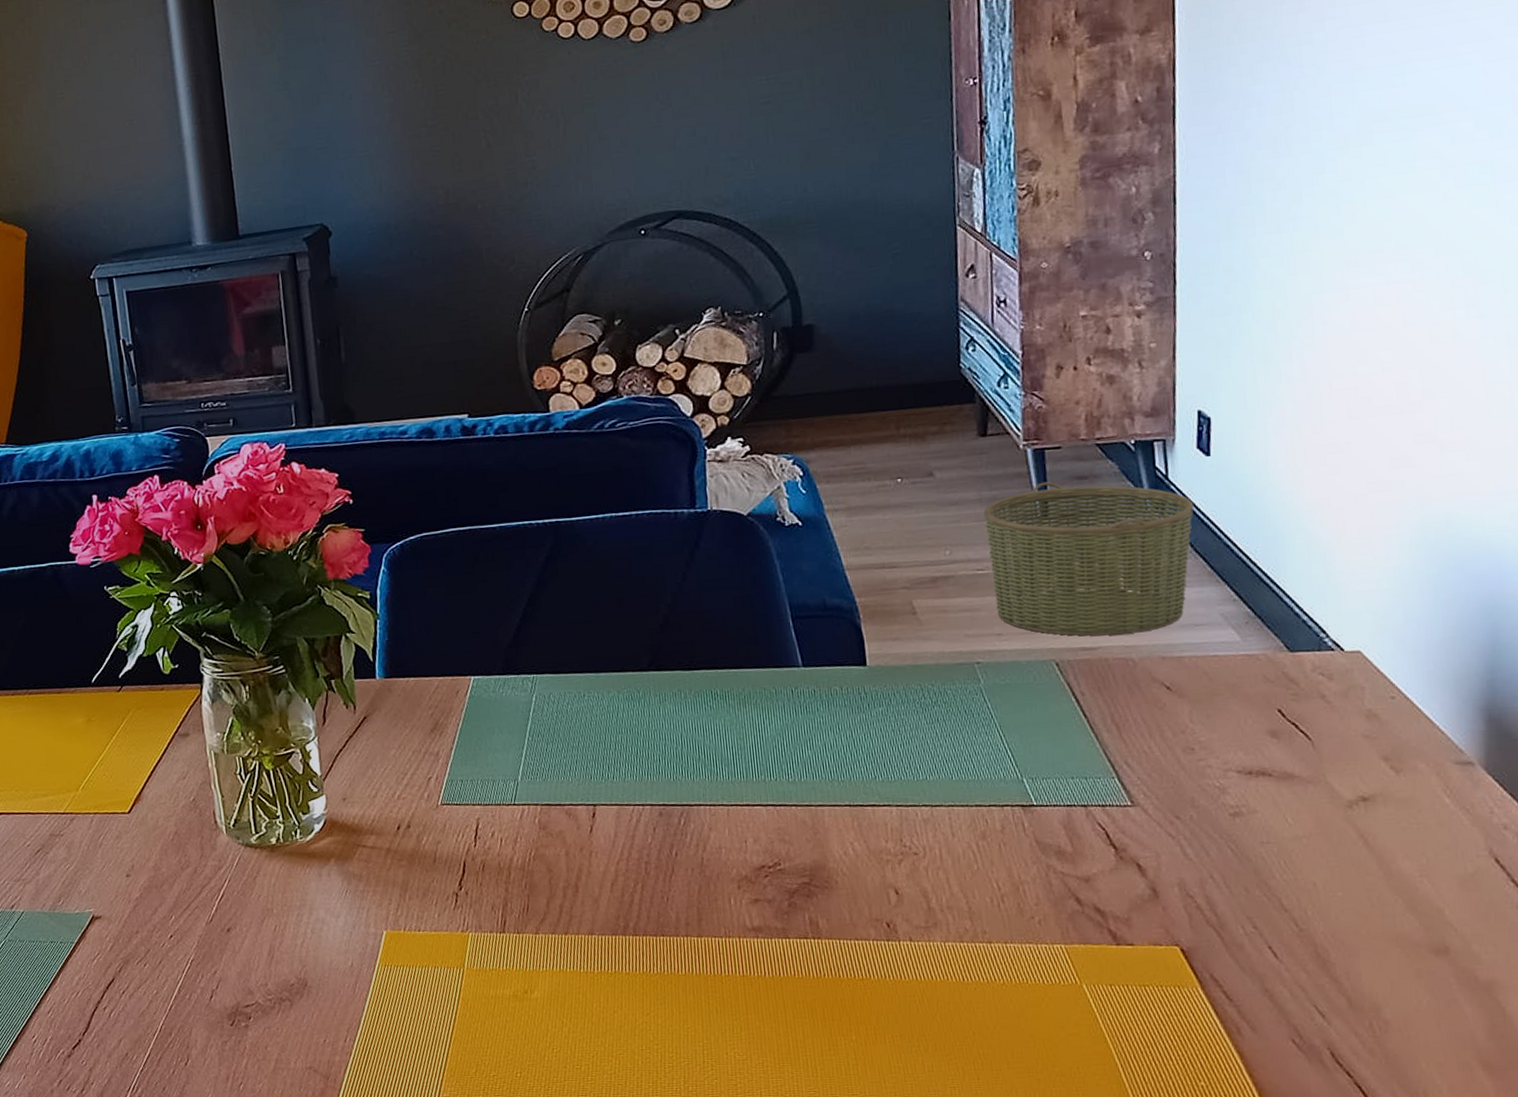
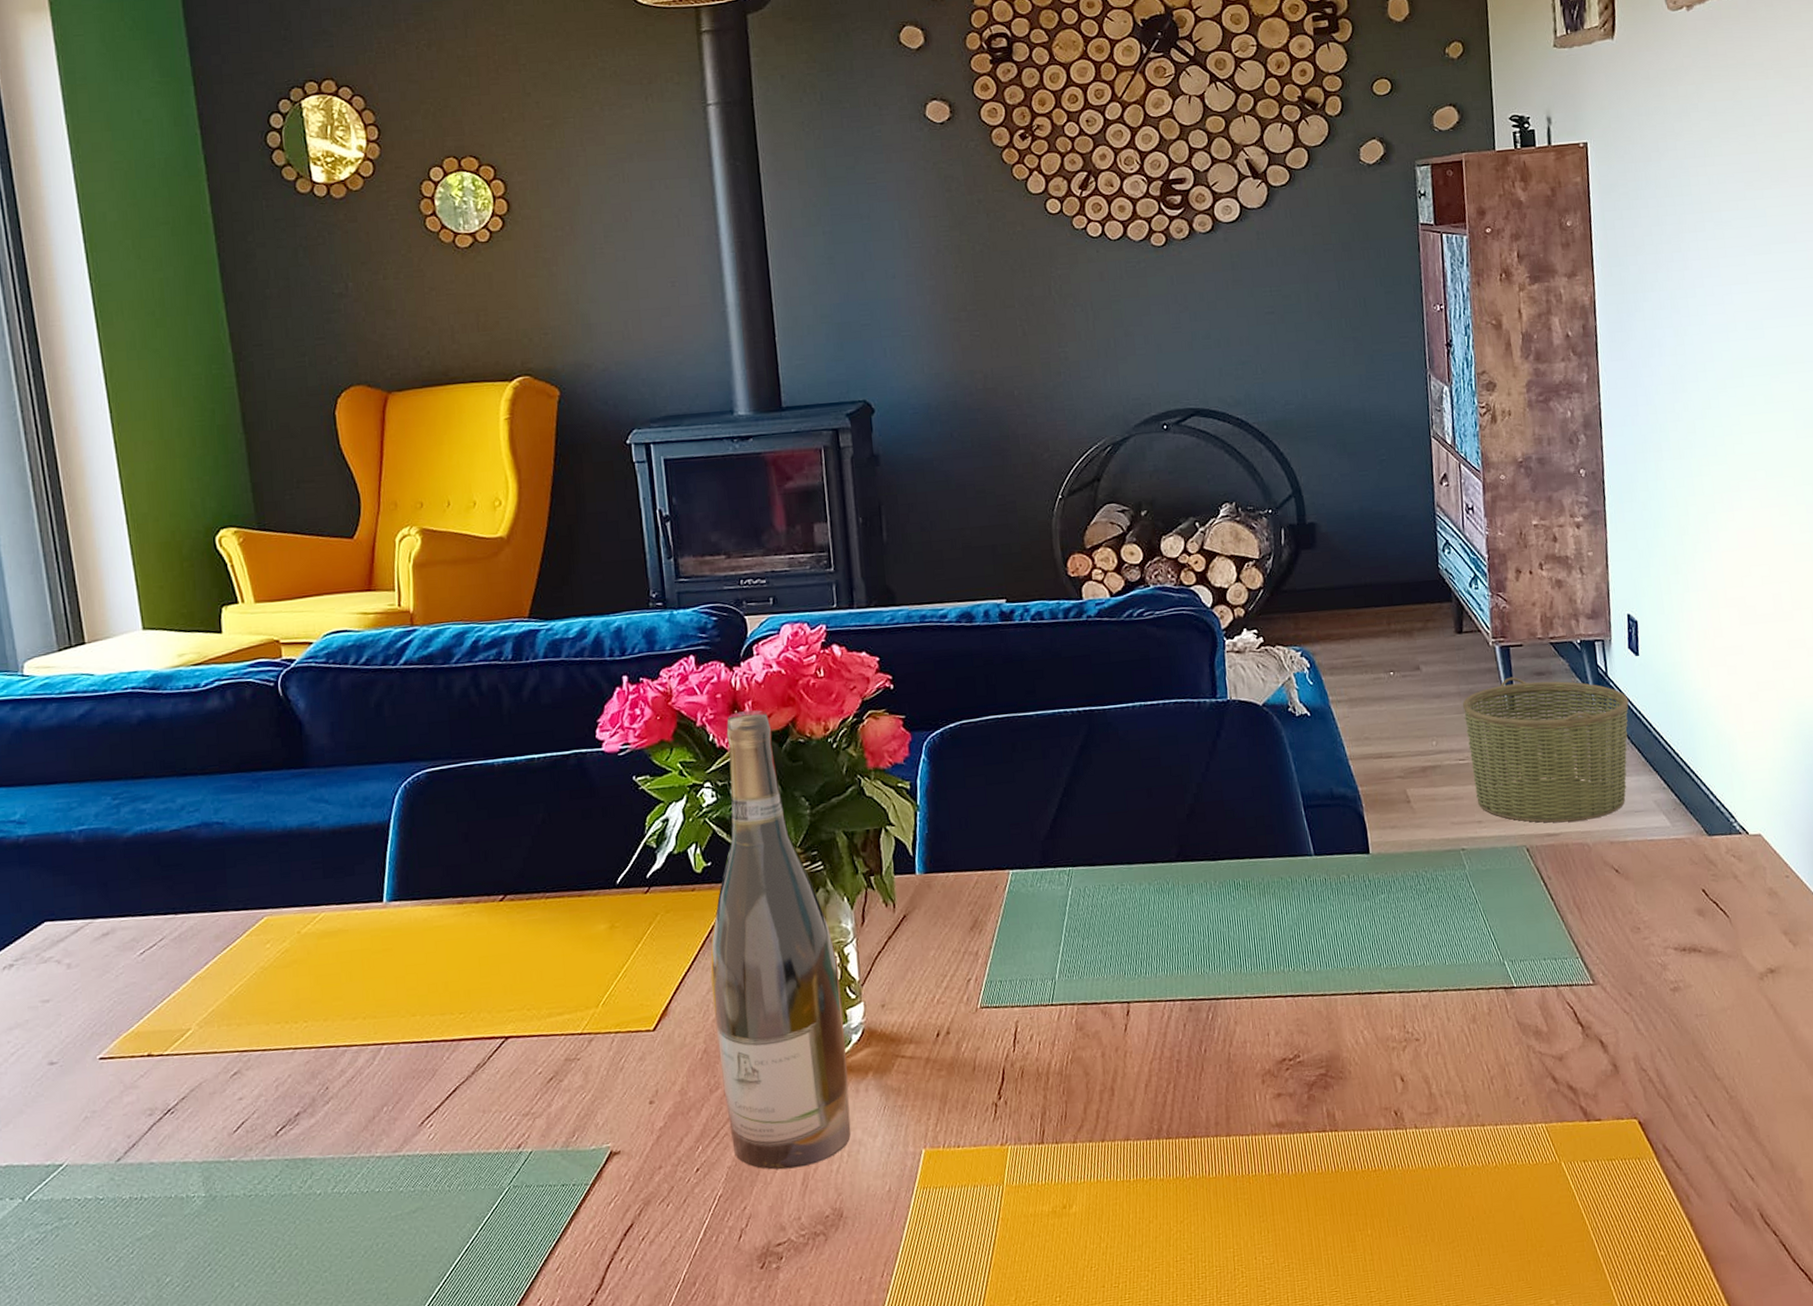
wine bottle: none [179,525,314,941] -> present [710,710,851,1170]

